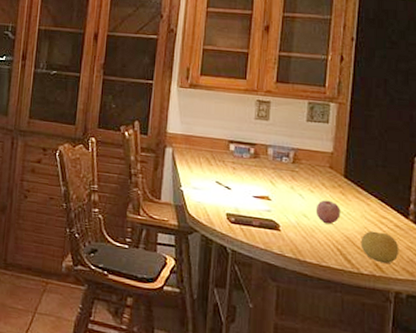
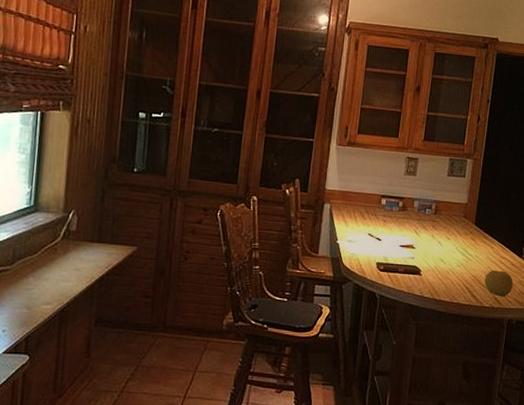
fruit: present [315,200,341,225] -> none [450,245,471,267]

